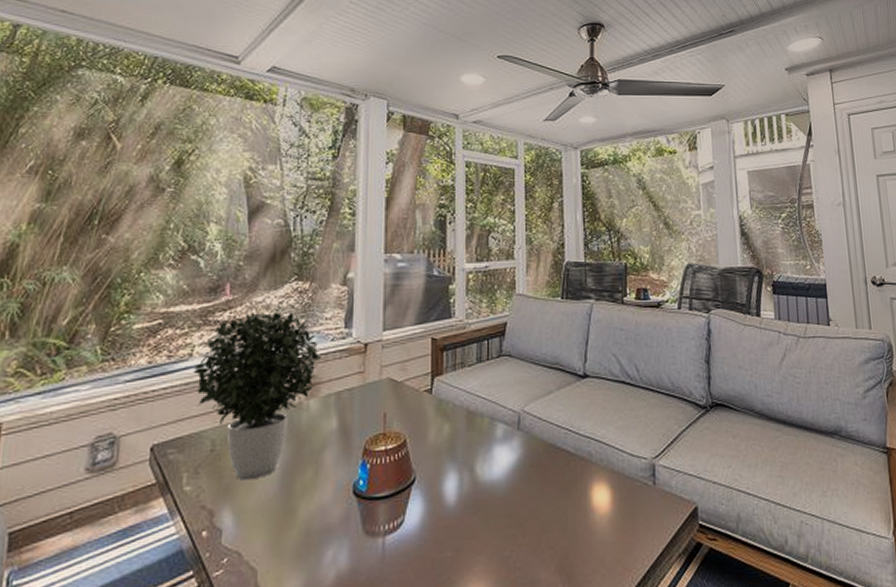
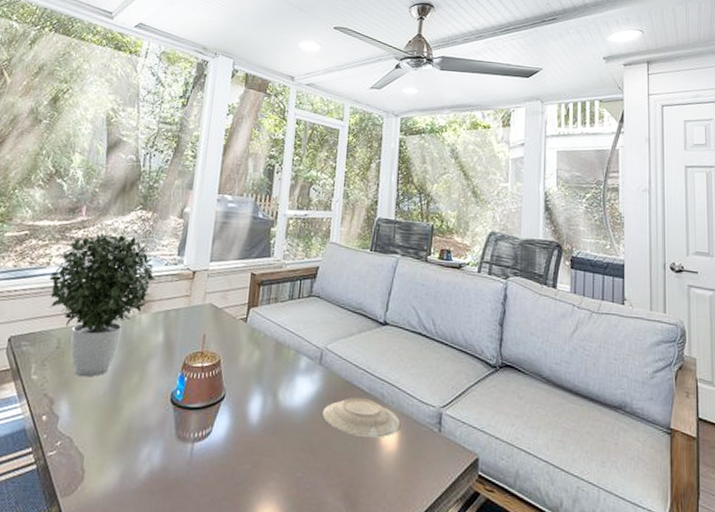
plate: none [526,459,613,502] -> present [322,397,401,438]

